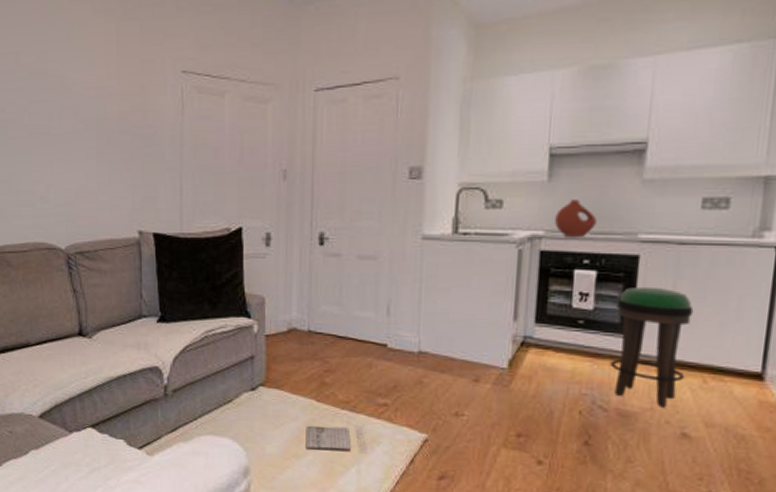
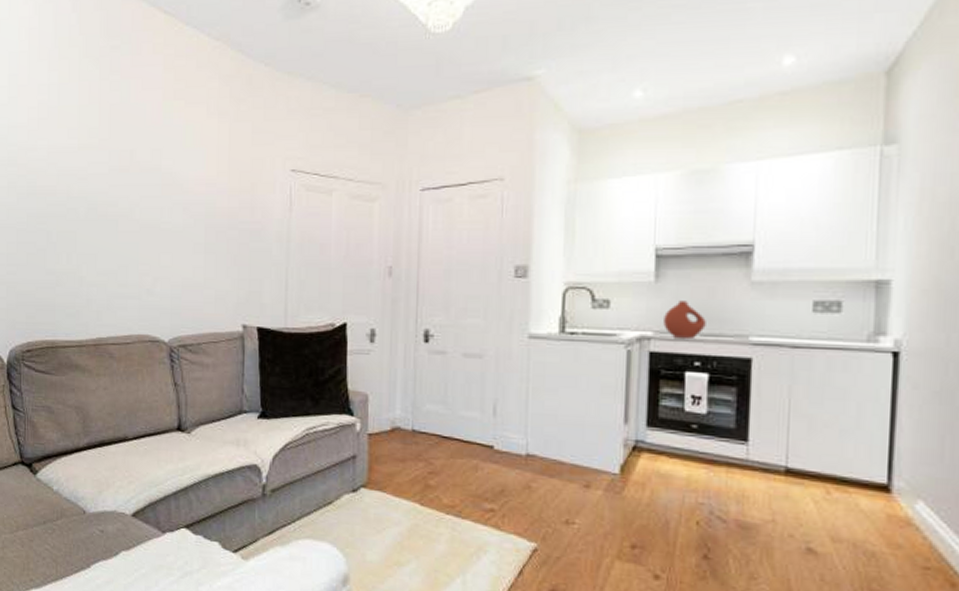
magazine: present [305,424,369,453] -> none [408,531,475,563]
bar stool: present [610,286,694,408] -> none [726,390,812,520]

